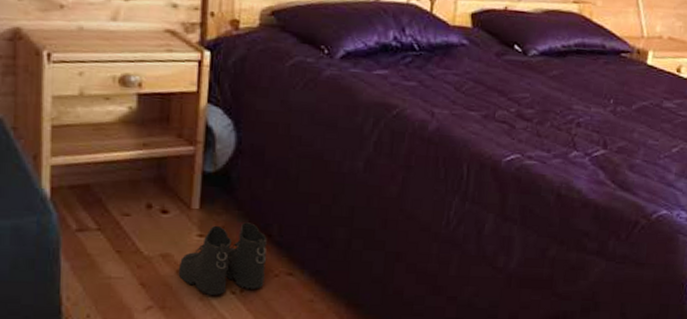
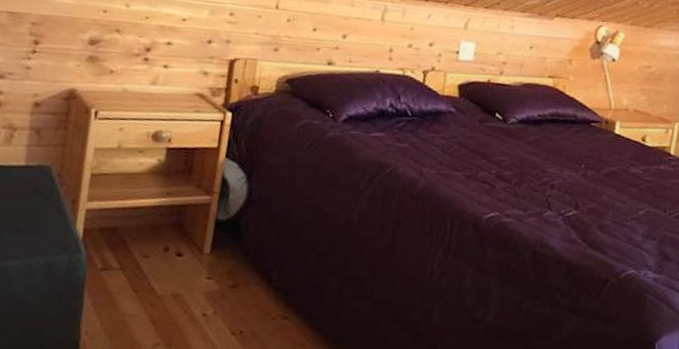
boots: present [178,222,267,295] -> none [185,267,268,335]

